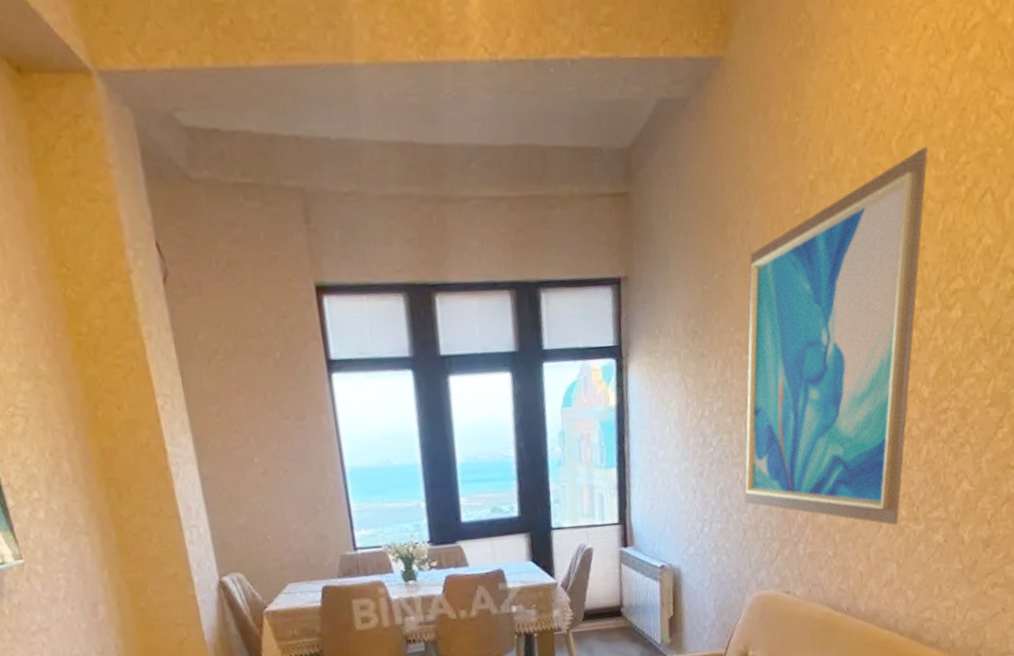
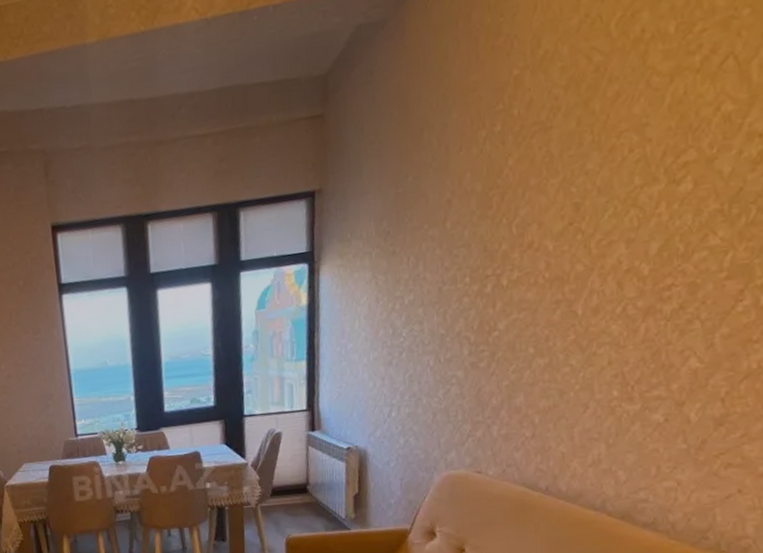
wall art: present [744,146,928,525] -> none [435,21,655,406]

